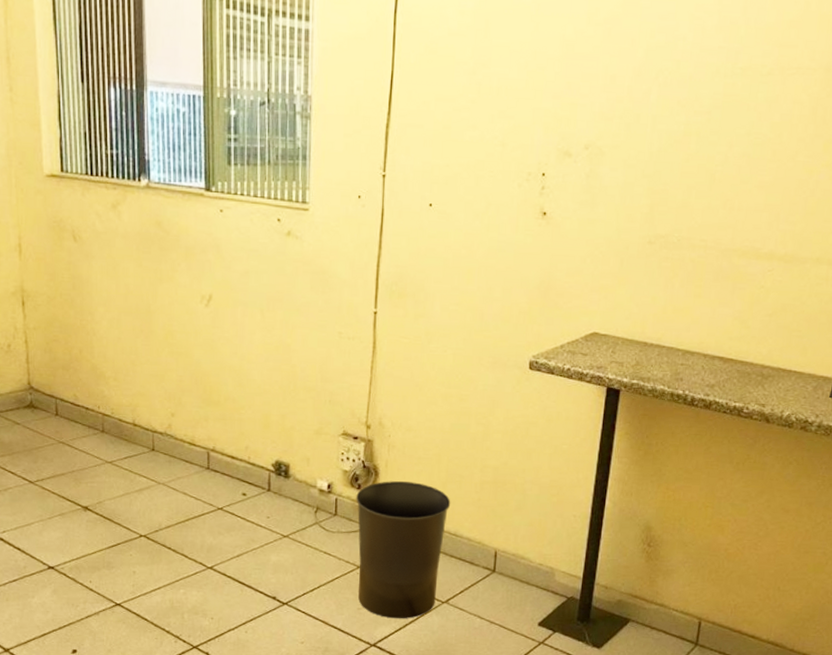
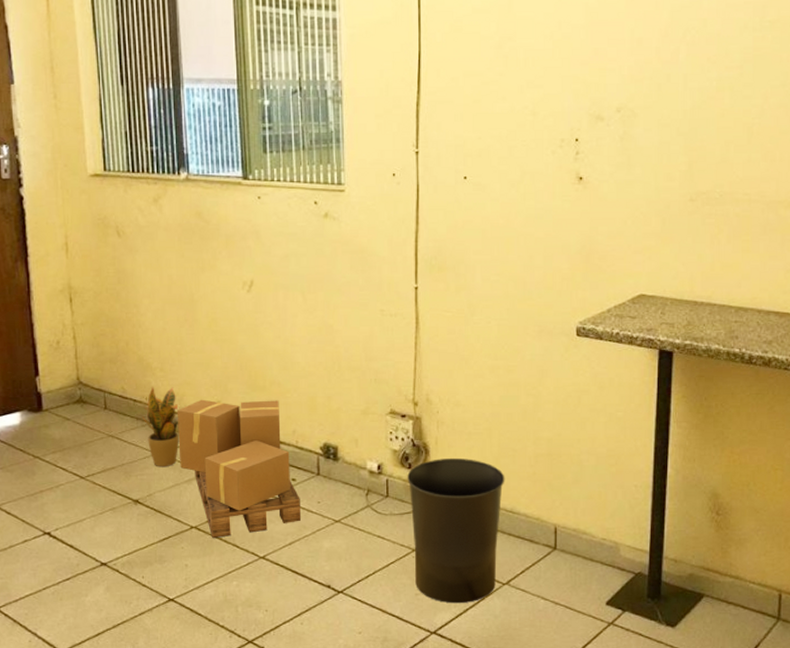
potted plant: none [94,396,132,476] -> present [142,387,180,467]
cardboard boxes: none [129,411,250,548] -> present [176,399,301,539]

